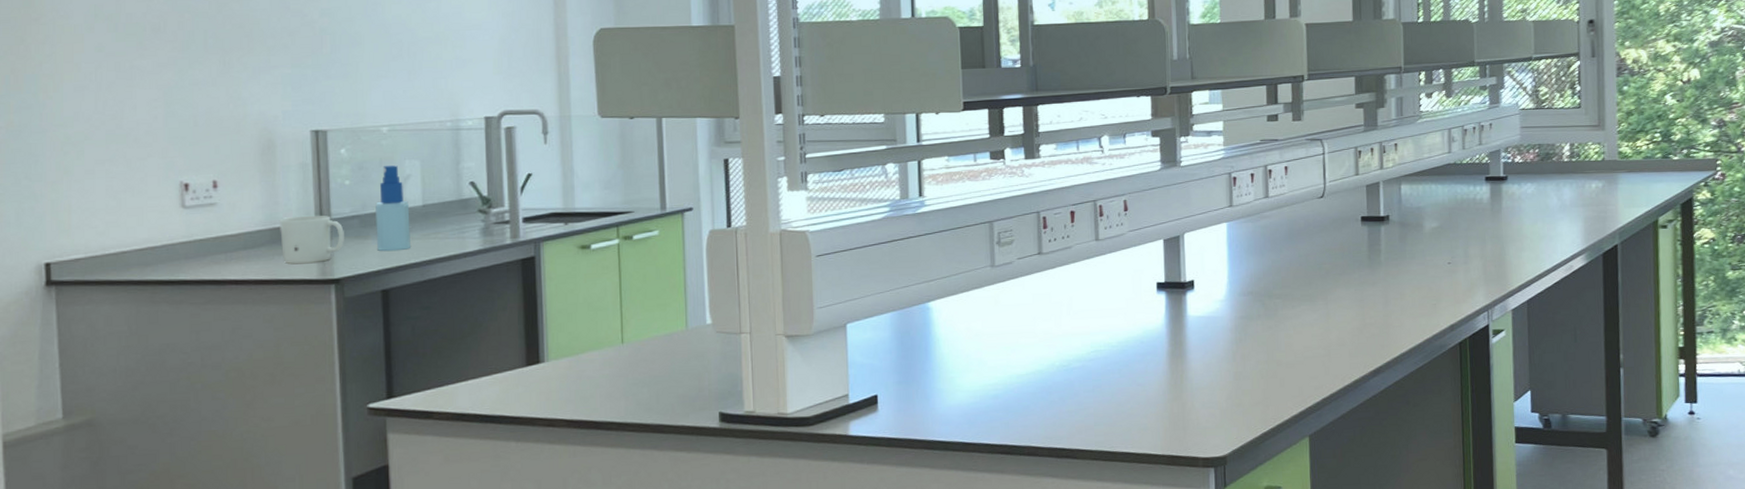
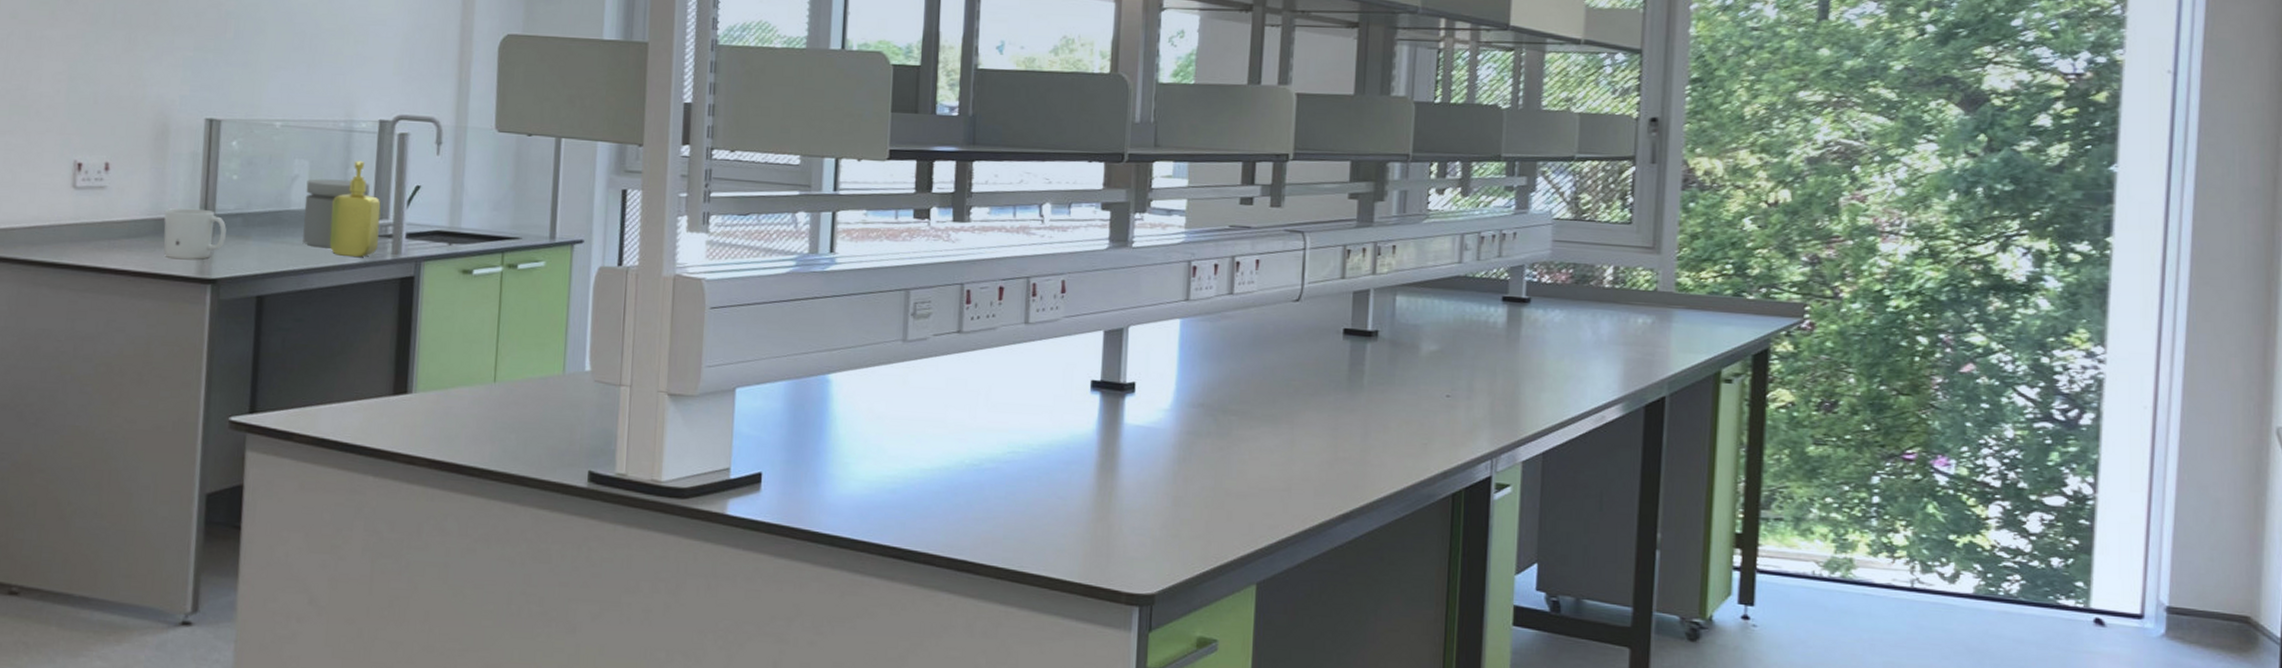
spray bottle: present [375,166,410,252] -> none [257,163,294,256]
jar: none [419,175,482,240] -> present [303,179,370,248]
soap dispenser: none [447,155,496,245] -> present [329,160,381,257]

